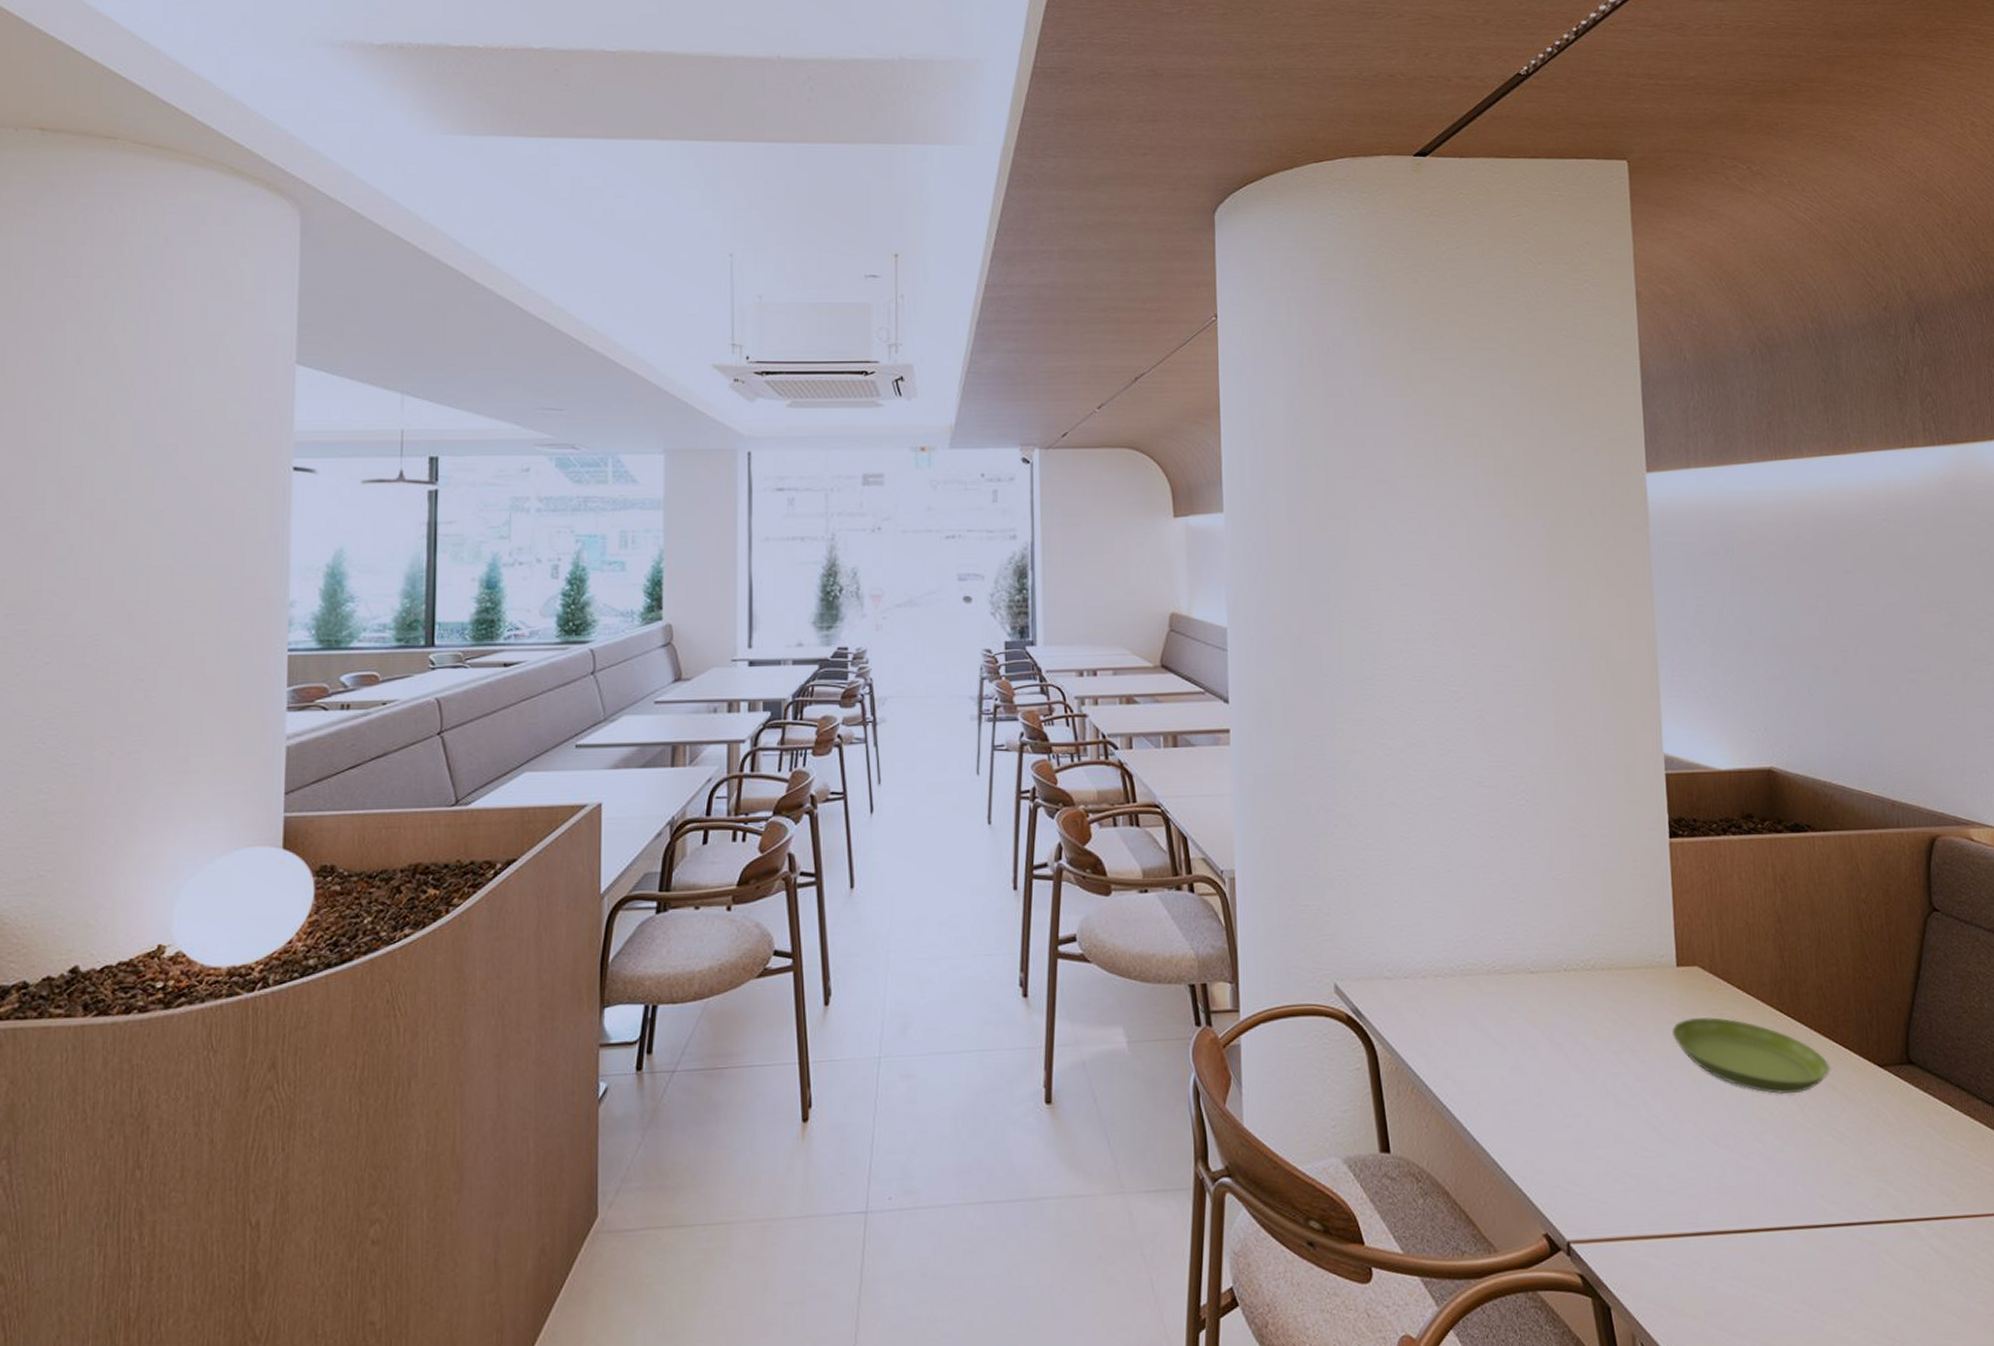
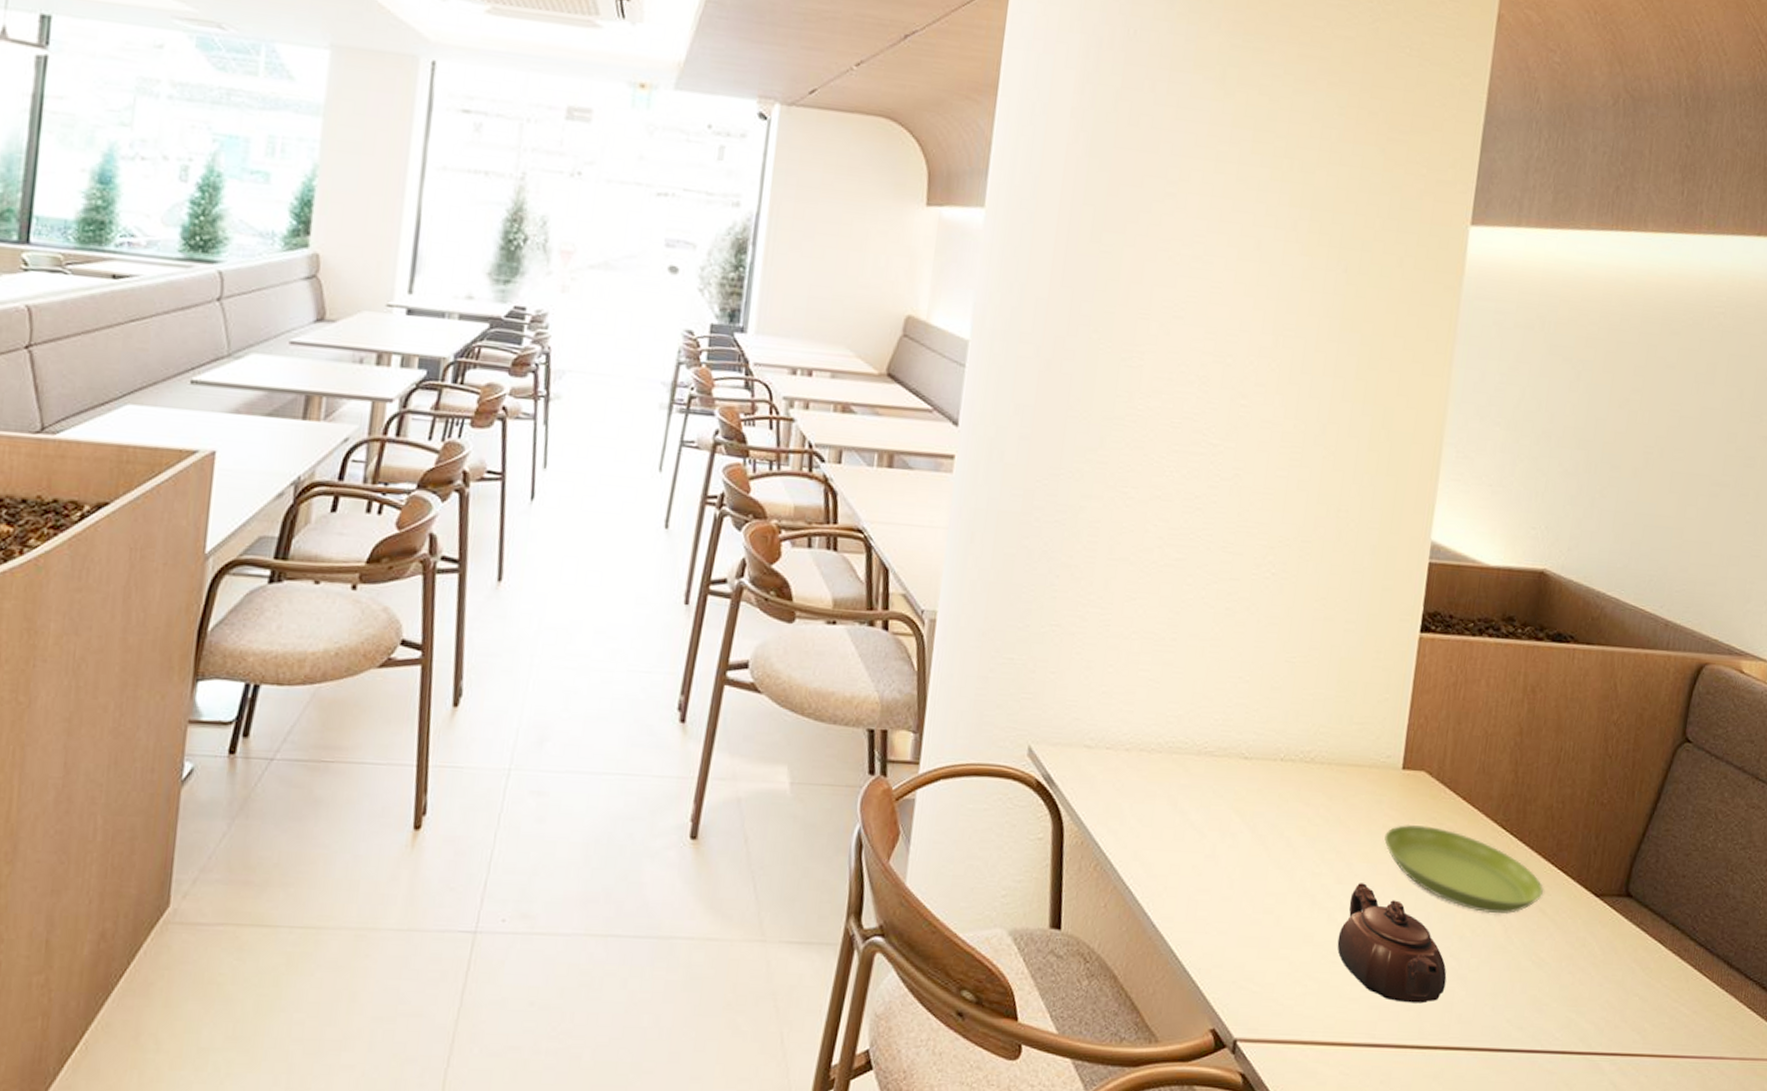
teapot: none [1646,1078,1756,1189] -> present [1337,883,1447,1004]

